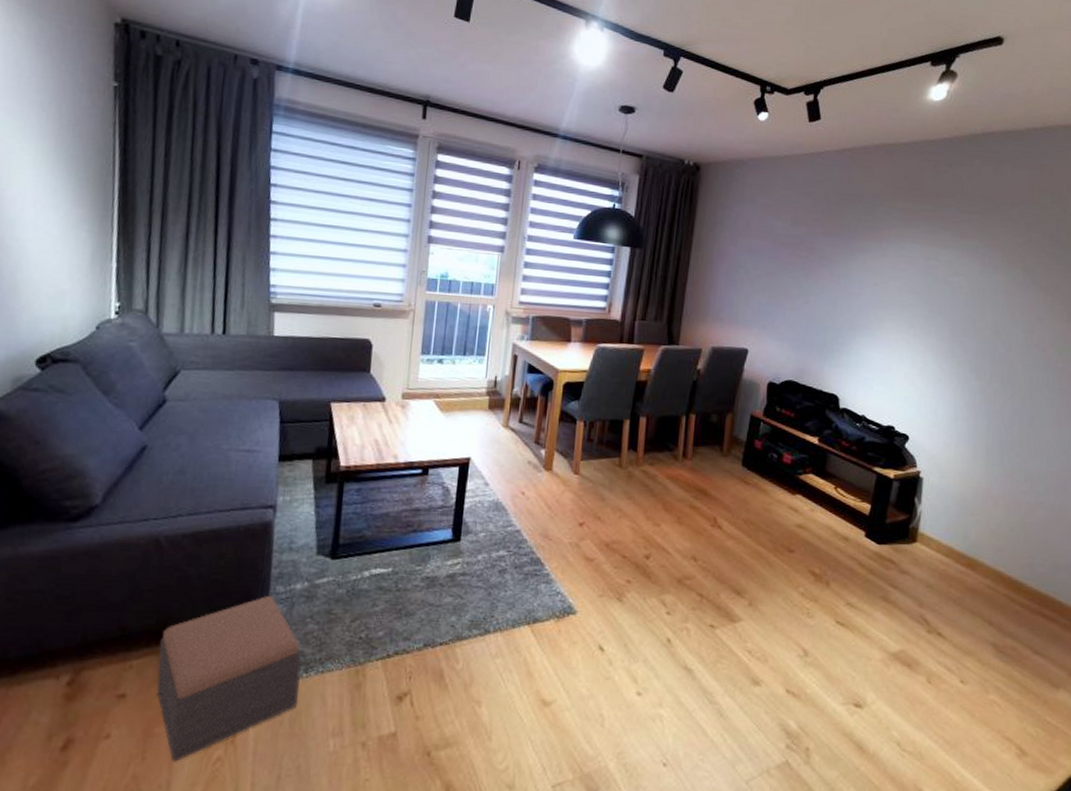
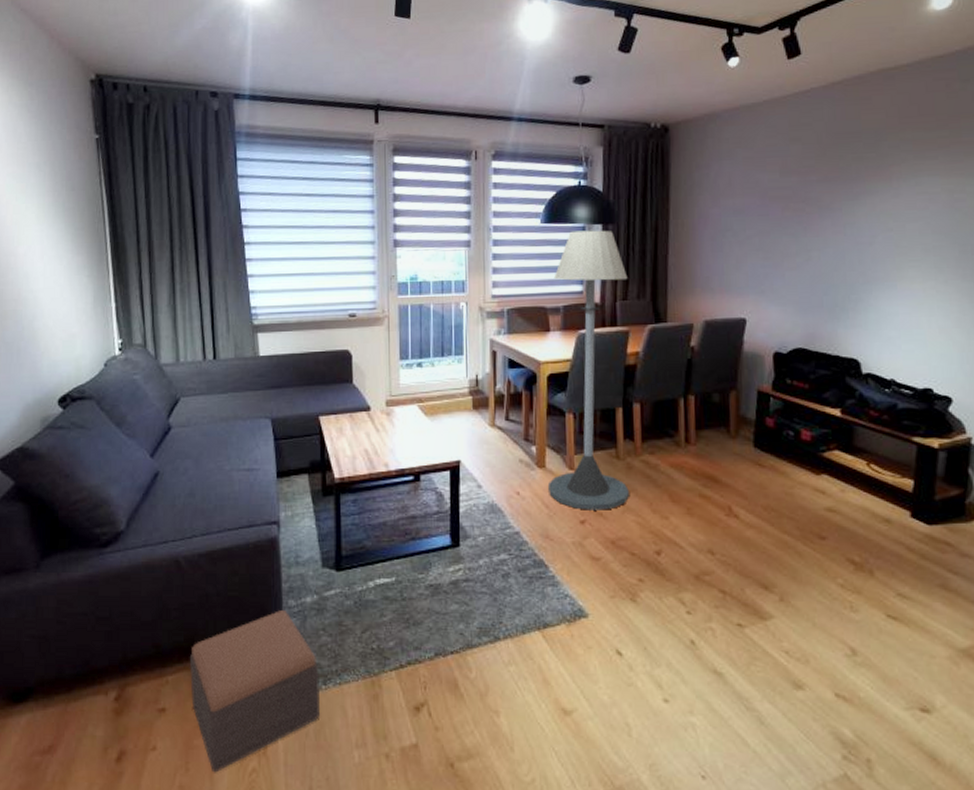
floor lamp: none [552,250,648,514] -> present [548,230,629,510]

